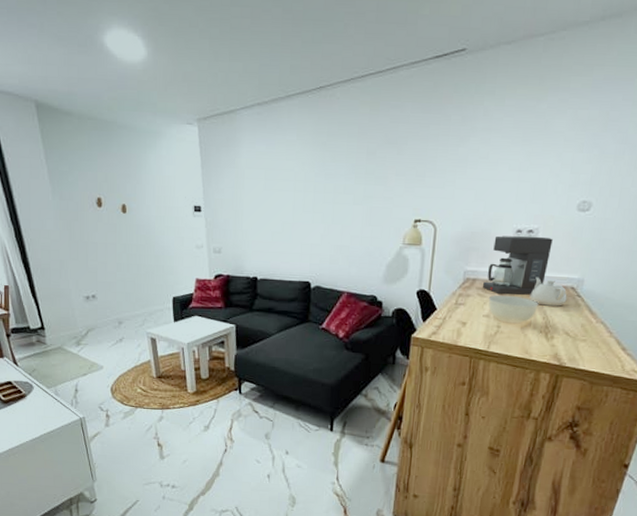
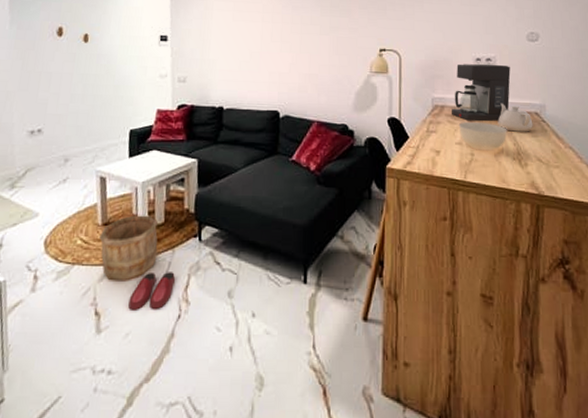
wooden bucket: none [155,370,205,422] -> present [99,215,158,281]
slippers: none [184,416,220,444] -> present [128,272,175,310]

